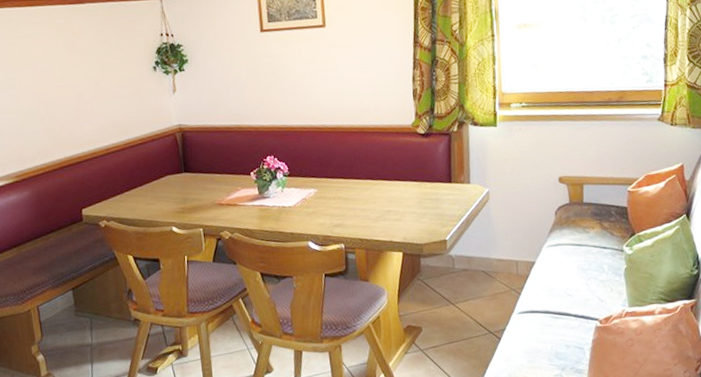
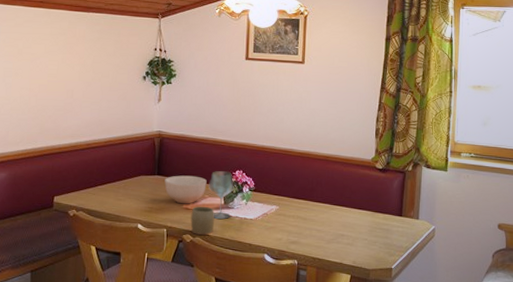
bowl: none [193,168,238,200] -> present [164,175,207,204]
mug: none [225,199,252,230] -> present [190,206,215,235]
wine glass: none [240,158,268,211] -> present [209,171,234,219]

